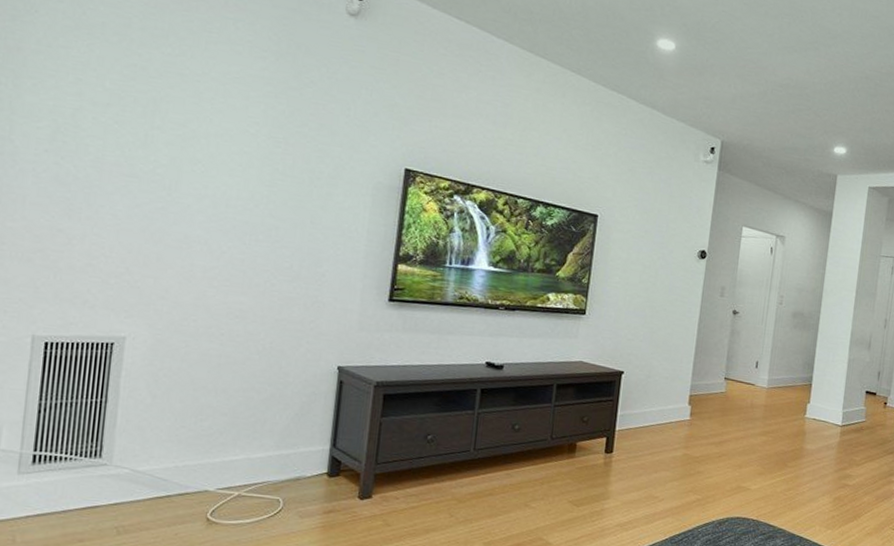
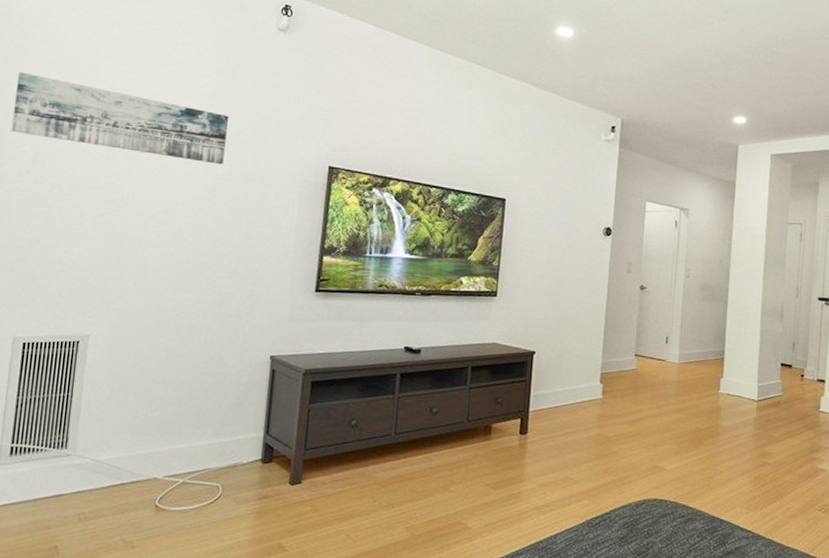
wall art: none [22,35,289,159] -> present [10,72,228,165]

